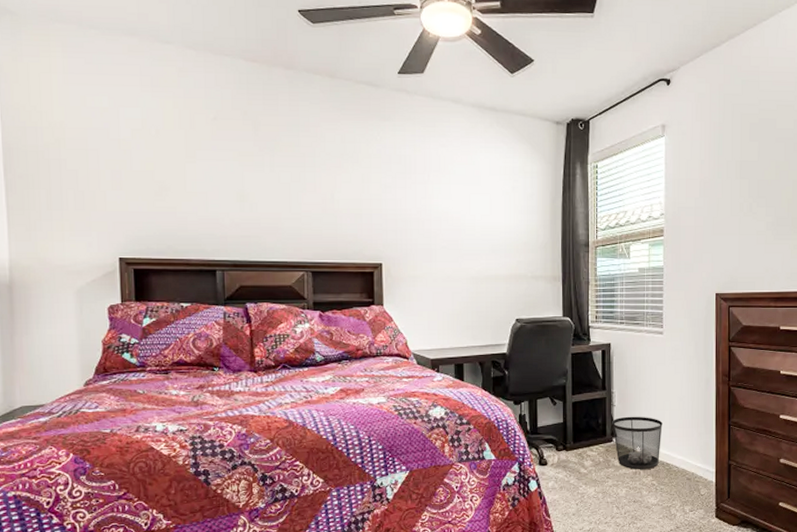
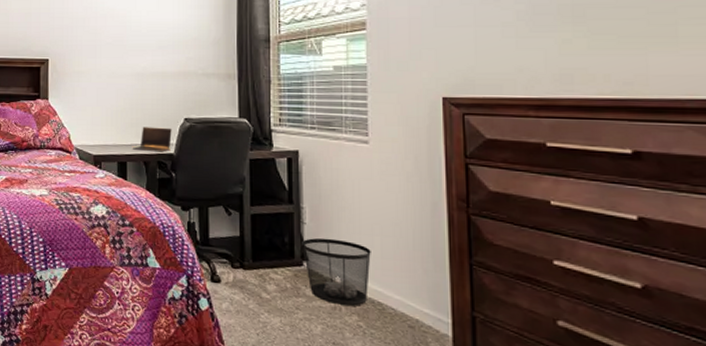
laptop computer: none [468,329,505,353] -> present [132,127,172,153]

